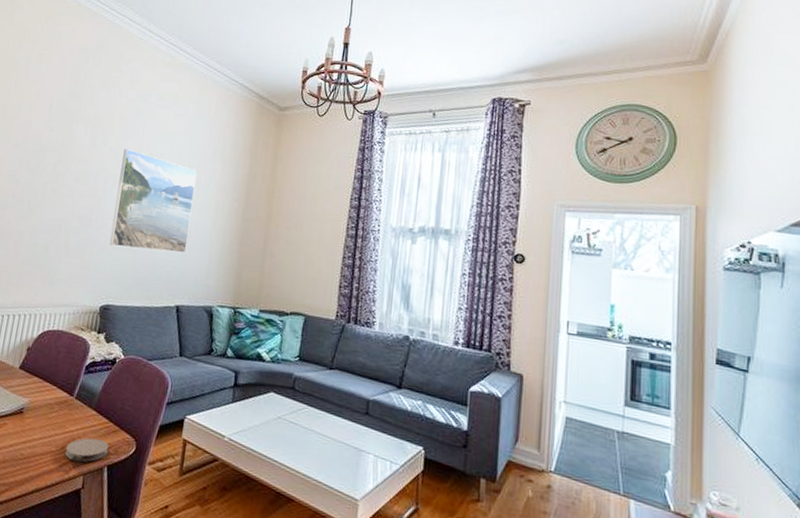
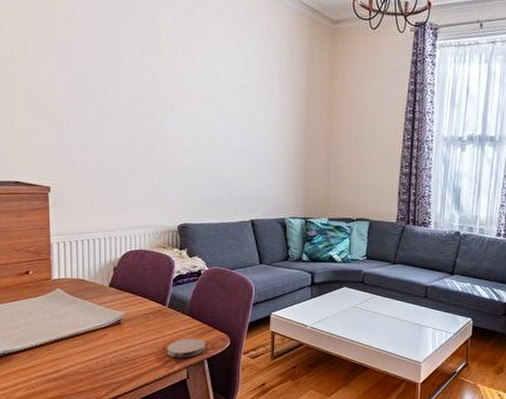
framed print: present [109,149,198,253] -> none [177,69,256,171]

